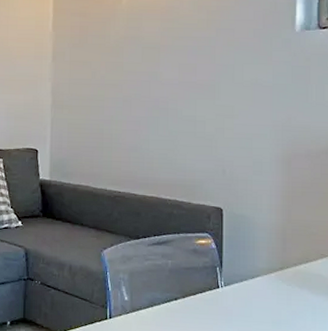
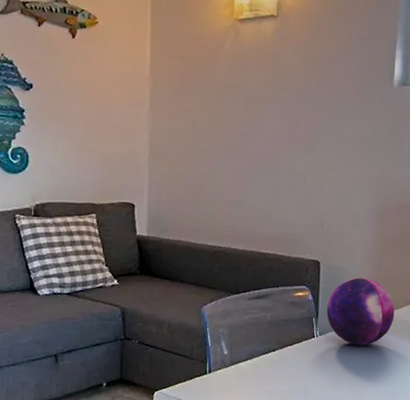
decorative orb: none [232,226,307,300] -> present [327,277,395,346]

